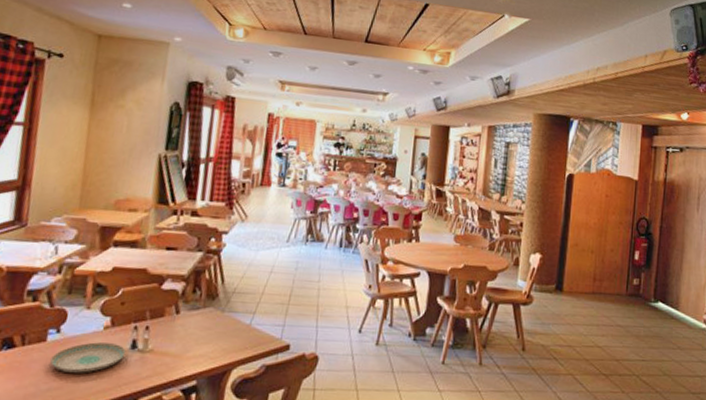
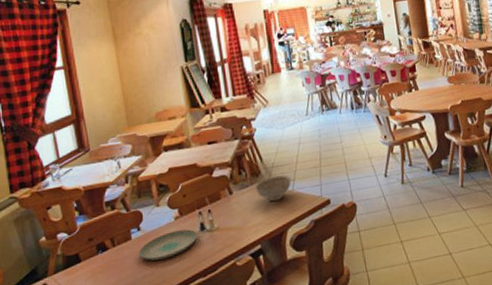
decorative bowl: none [207,303,252,334] -> present [254,175,292,202]

